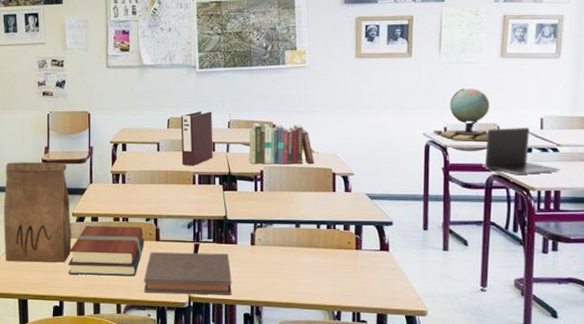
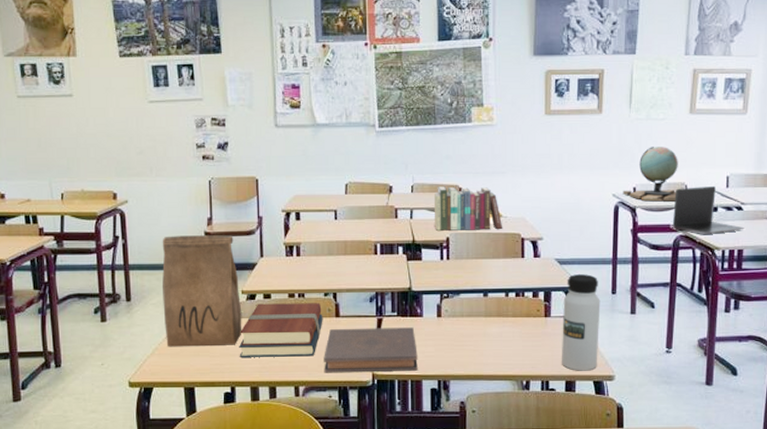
binder: present [181,111,213,166] -> none [360,175,396,235]
water bottle: none [373,209,412,305] -> present [562,274,601,371]

